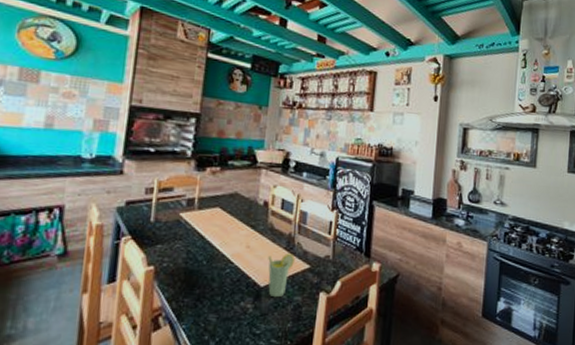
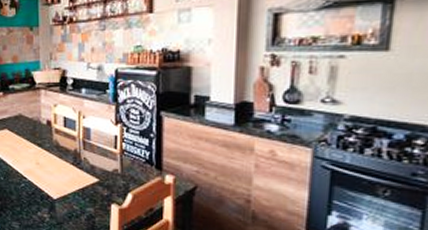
cup: present [268,253,295,298] -> none [57,168,83,209]

